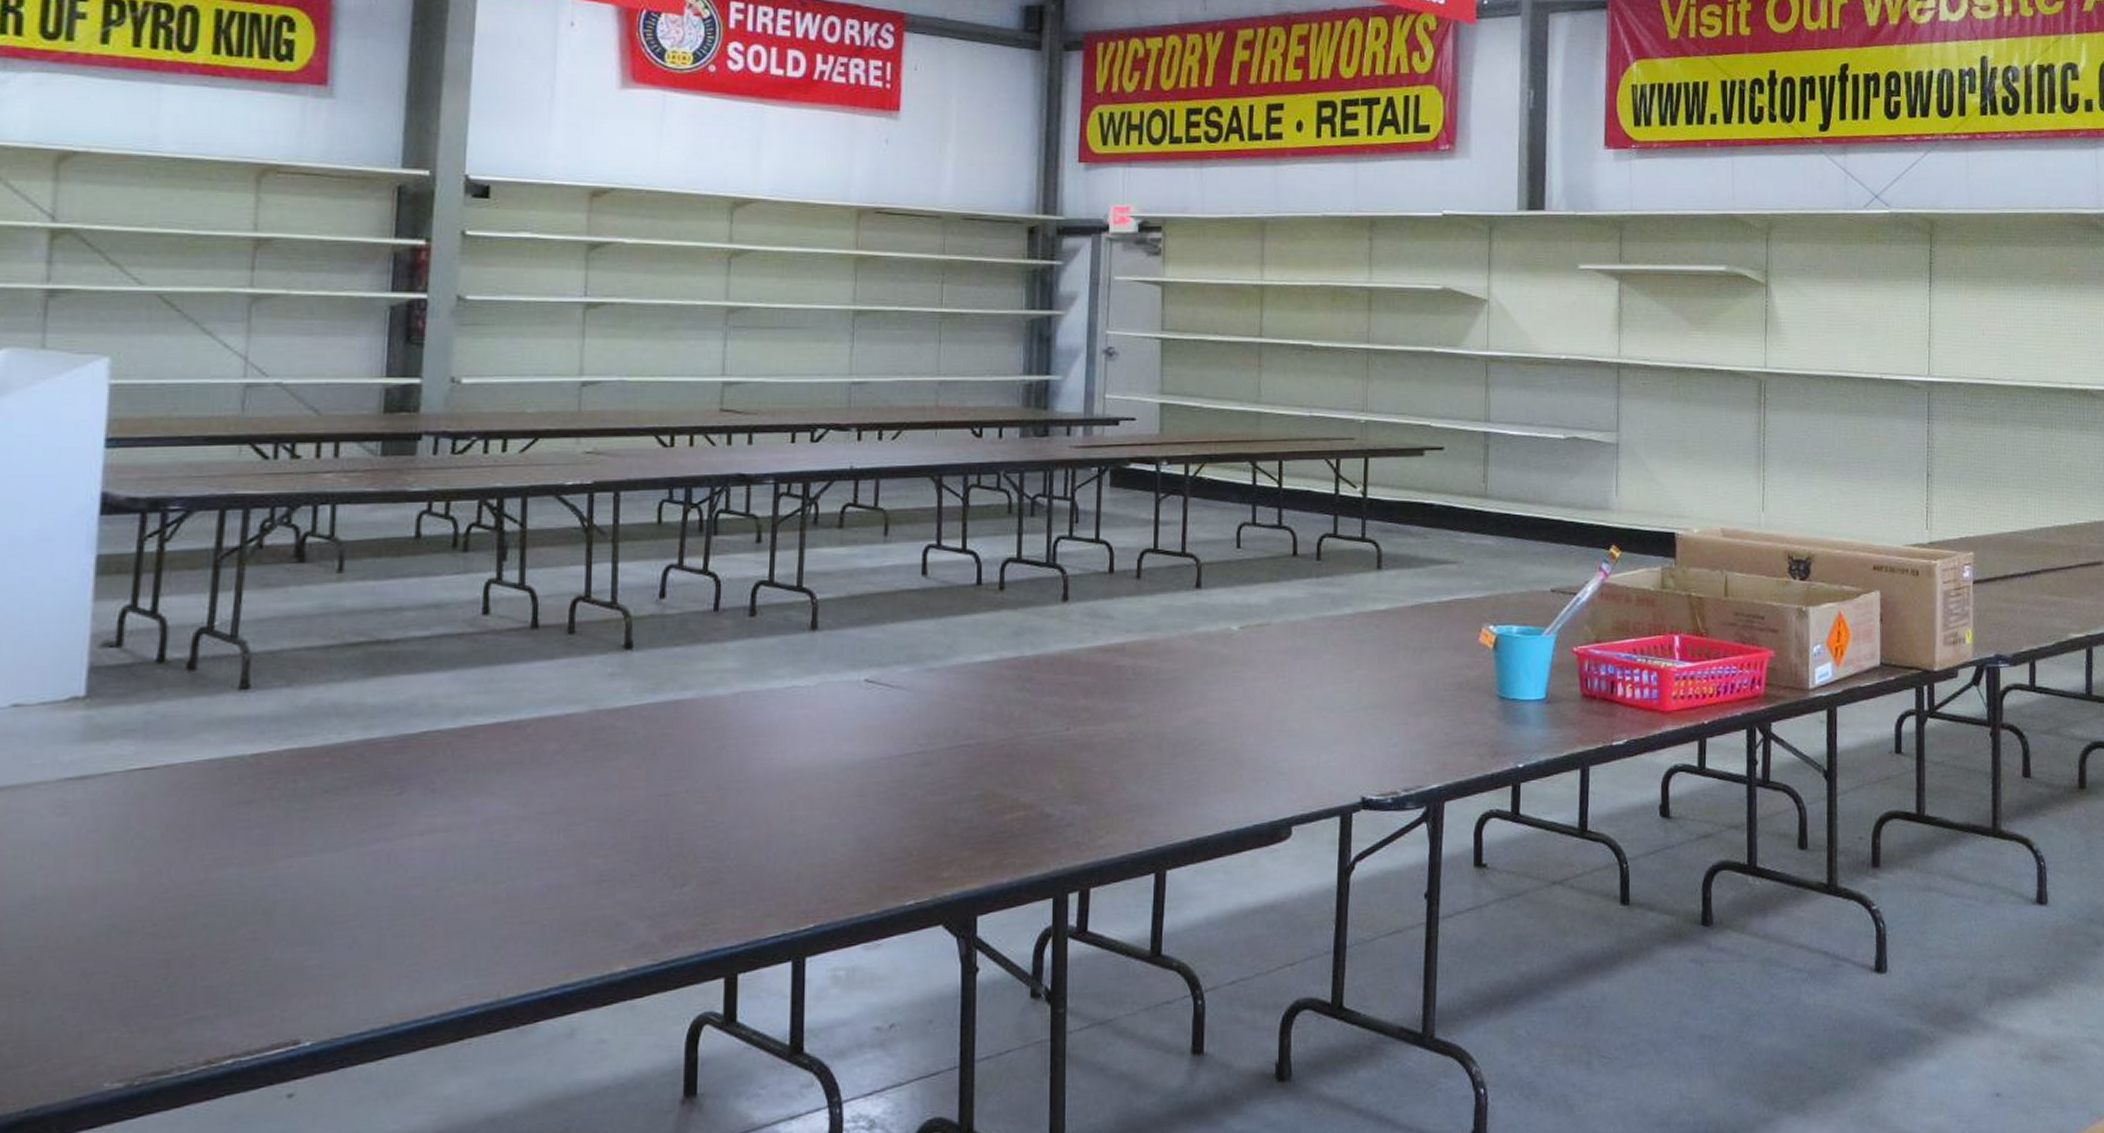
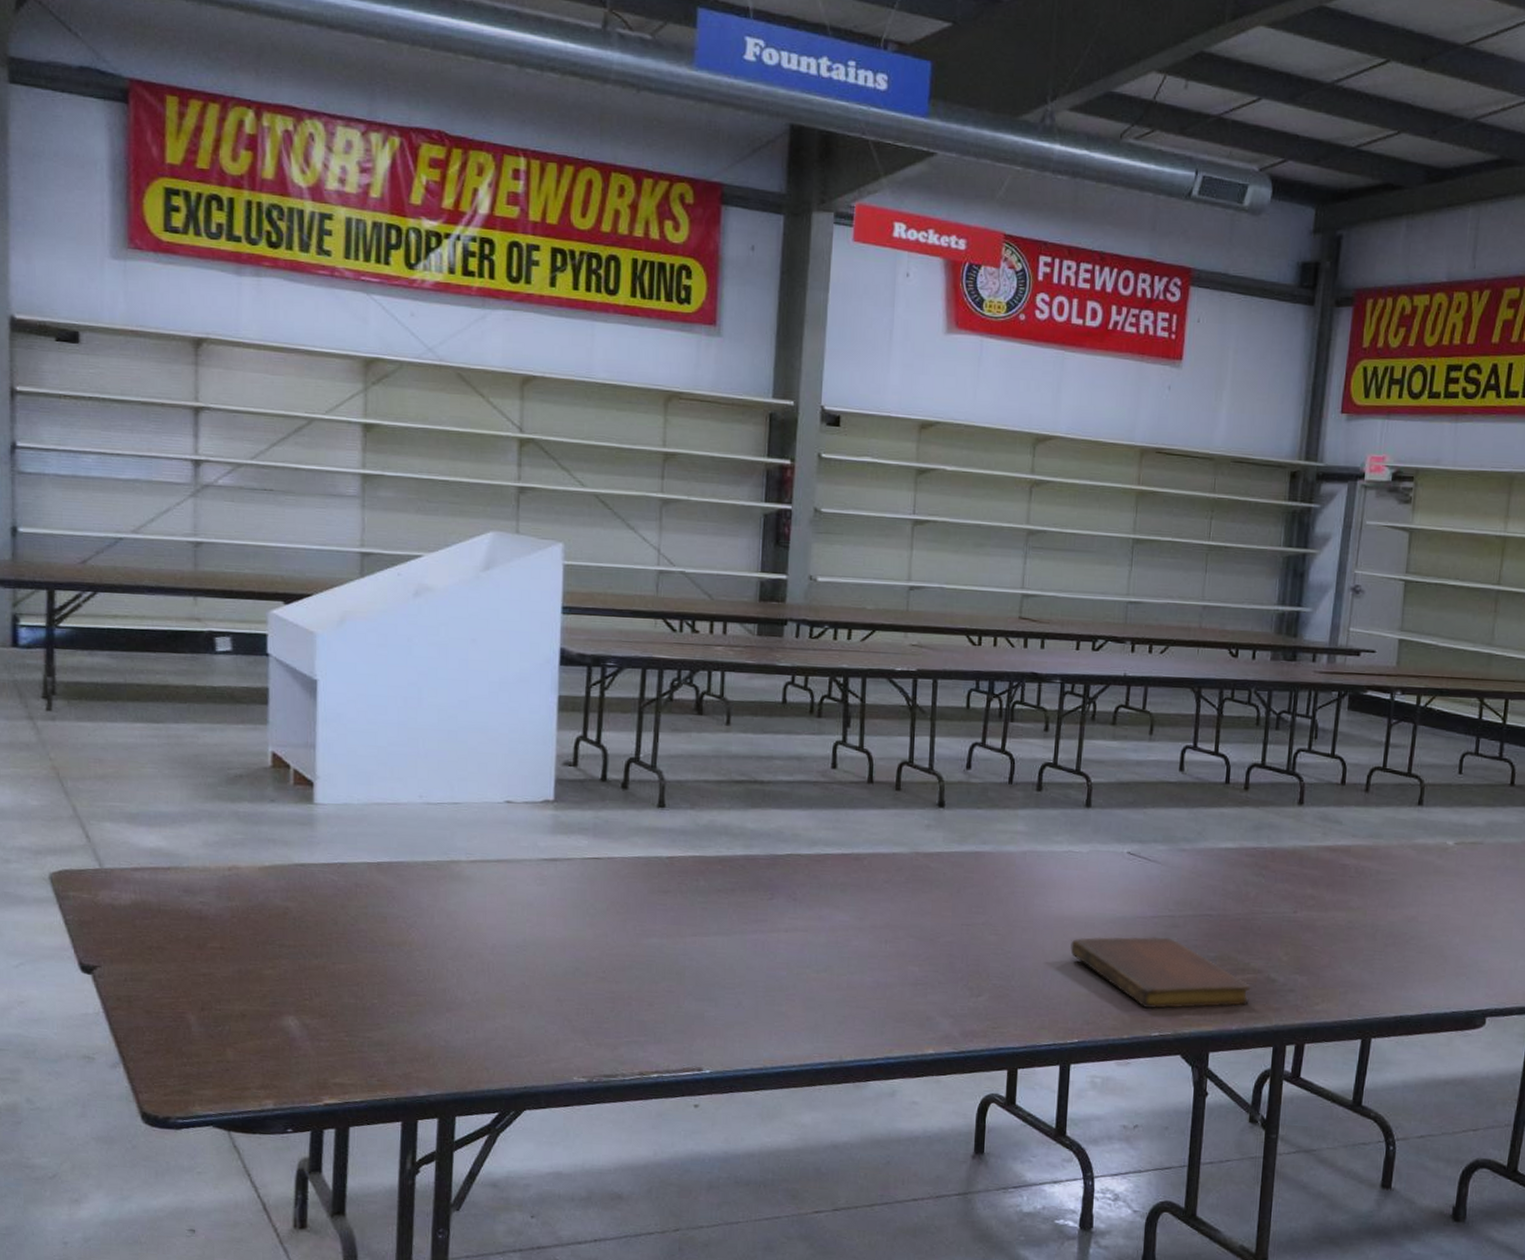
notebook: none [799,779,1022,871] -> present [1070,936,1251,1008]

